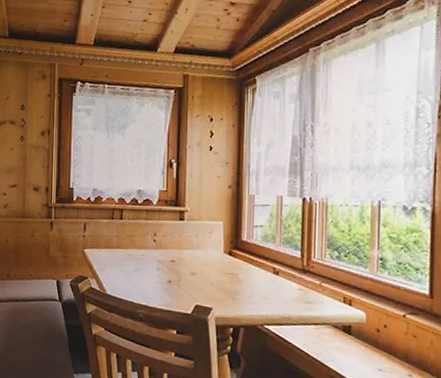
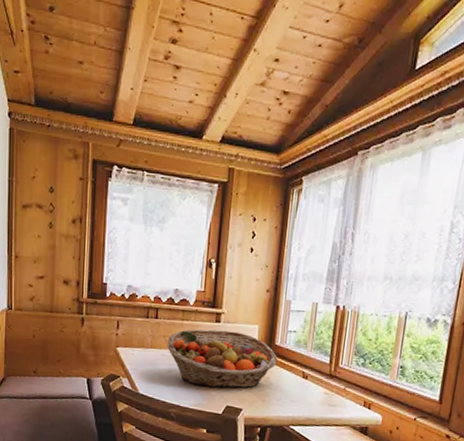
fruit basket: none [132,227,246,287] -> present [167,329,278,389]

